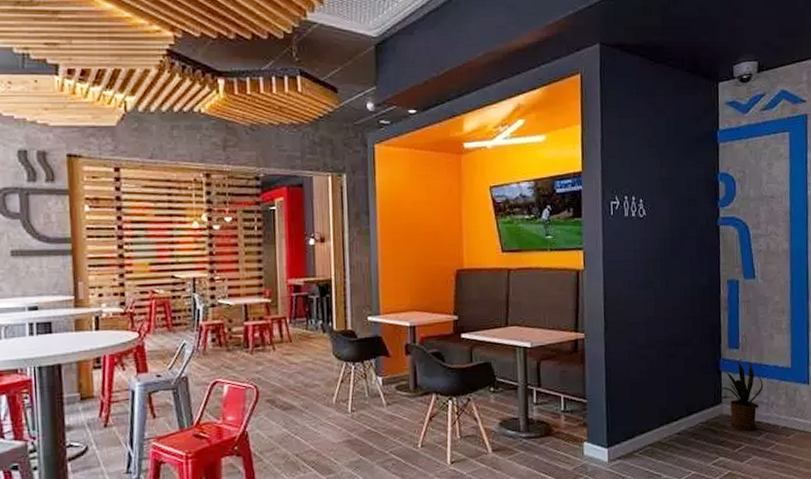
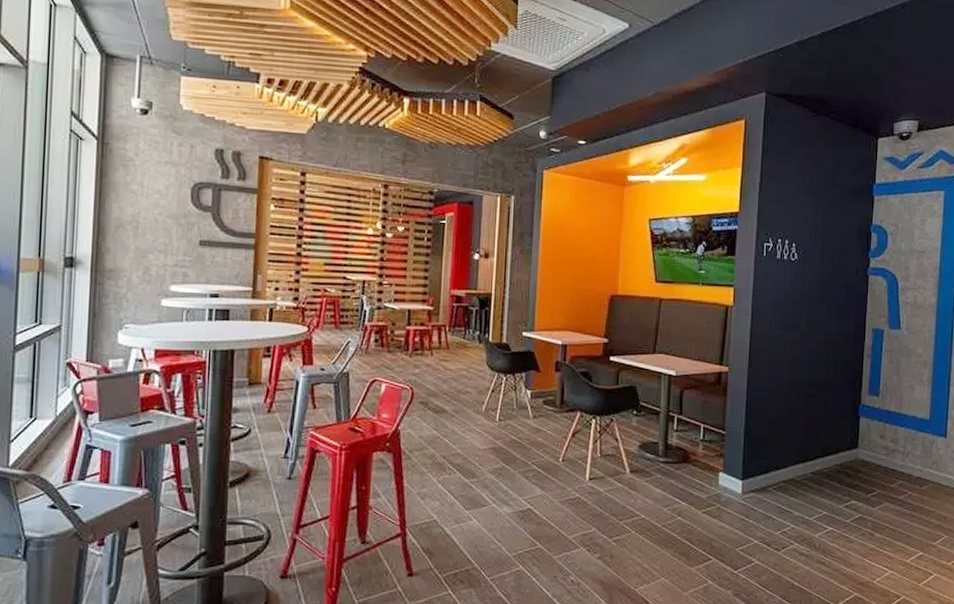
house plant: present [717,362,764,431] -> none [855,409,901,477]

